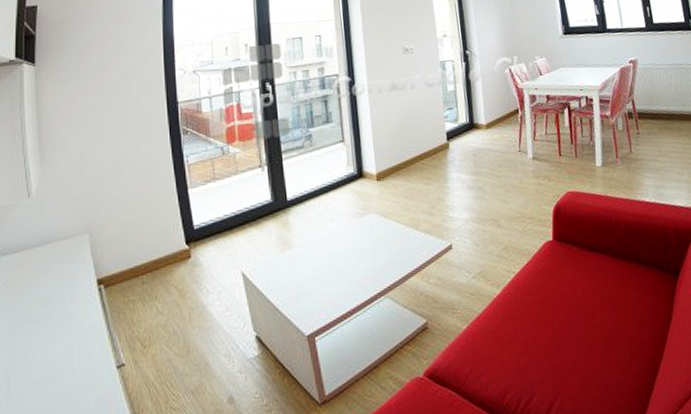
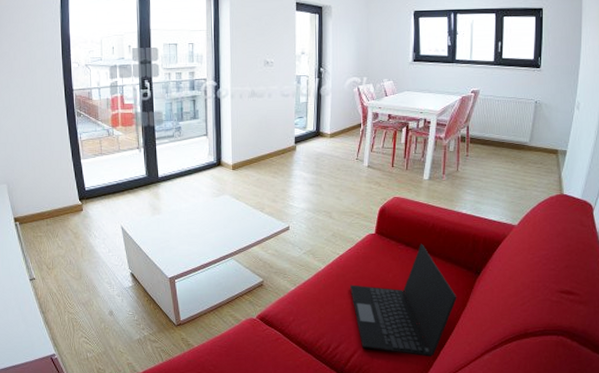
laptop: none [532,245,660,398] -> present [349,243,457,357]

